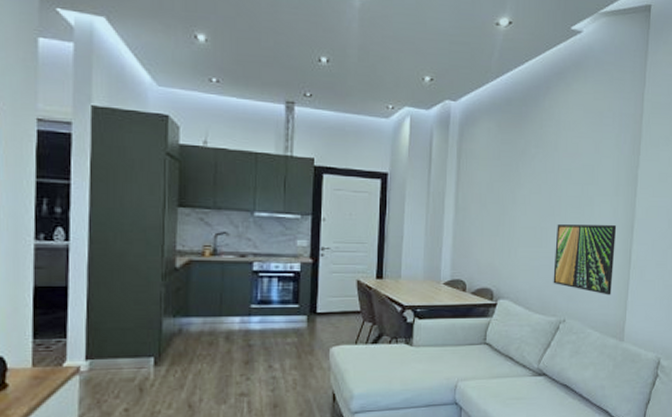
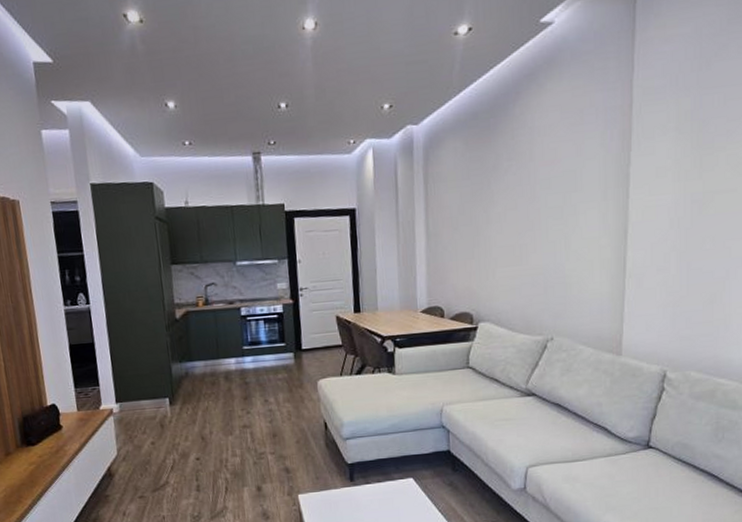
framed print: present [553,224,617,295] -> none [536,233,607,309]

